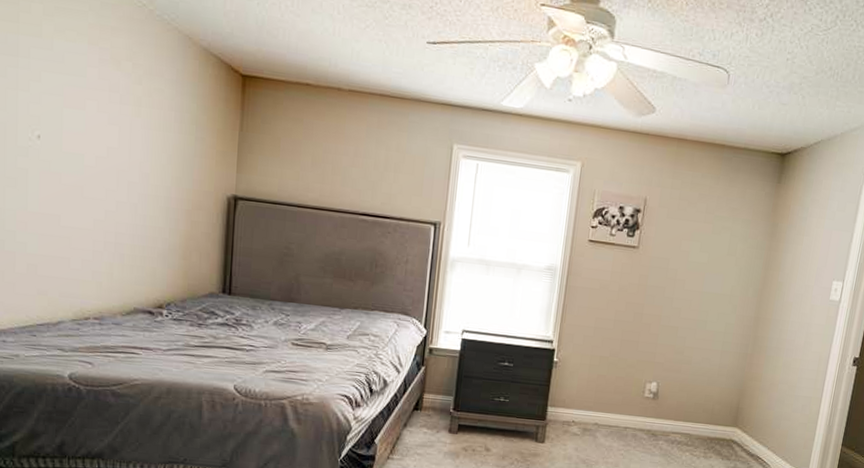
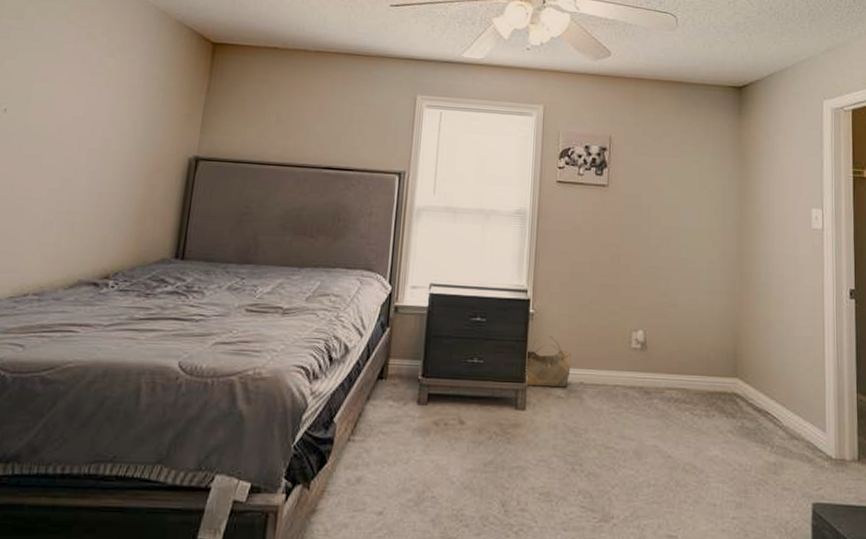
basket: none [547,381,589,427] -> present [525,335,571,388]

